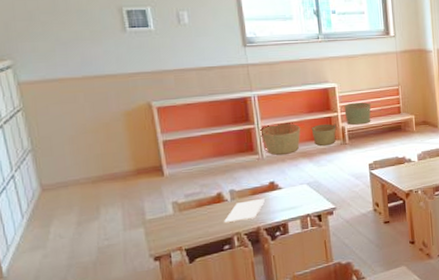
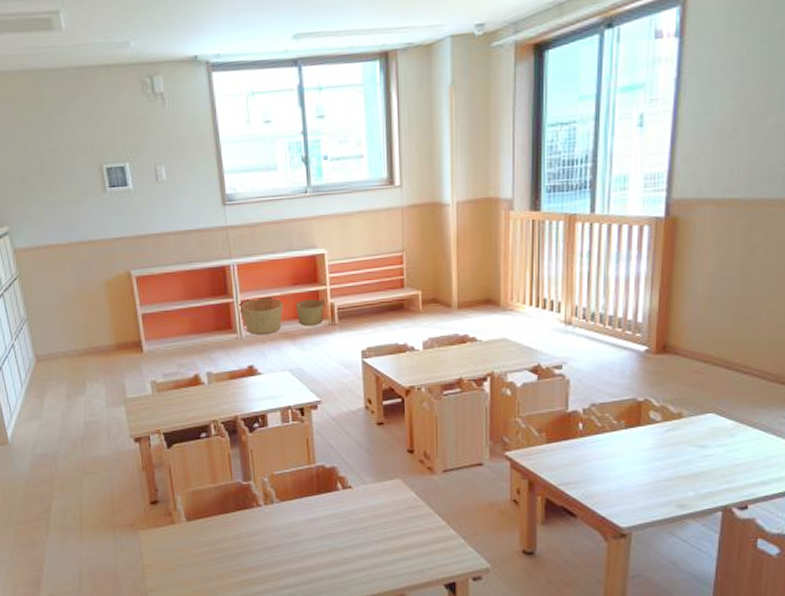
paper: present [224,198,265,222] -> none [201,383,243,408]
basket: present [344,102,371,126] -> none [334,272,367,302]

